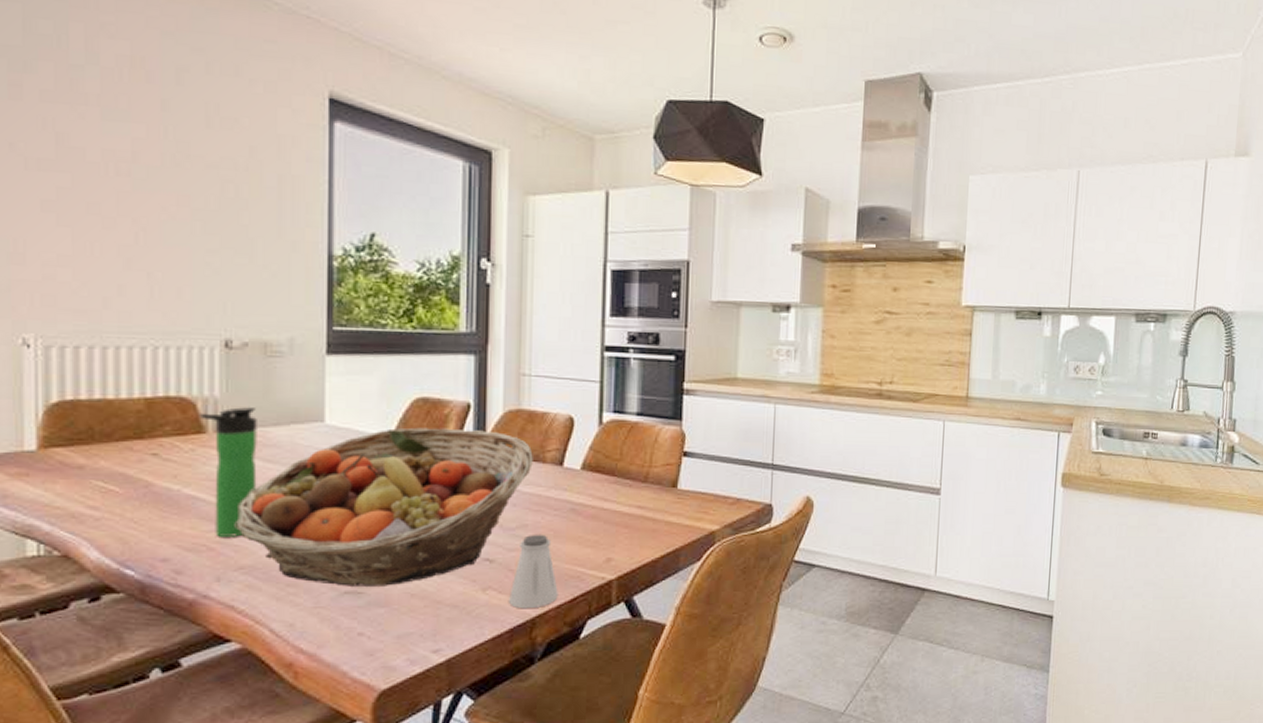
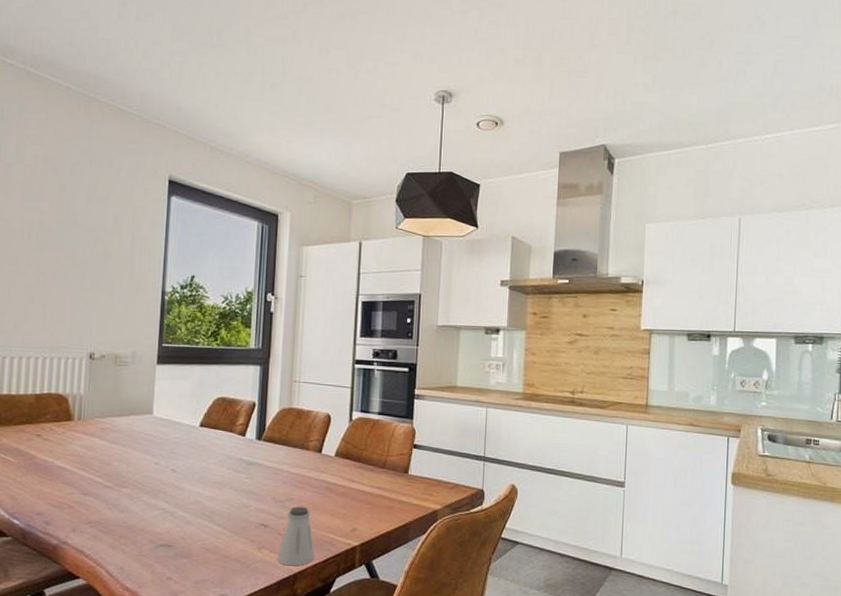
bottle: present [198,407,257,537] -> none [69,402,108,499]
fruit basket: present [236,427,533,586] -> none [88,420,300,542]

